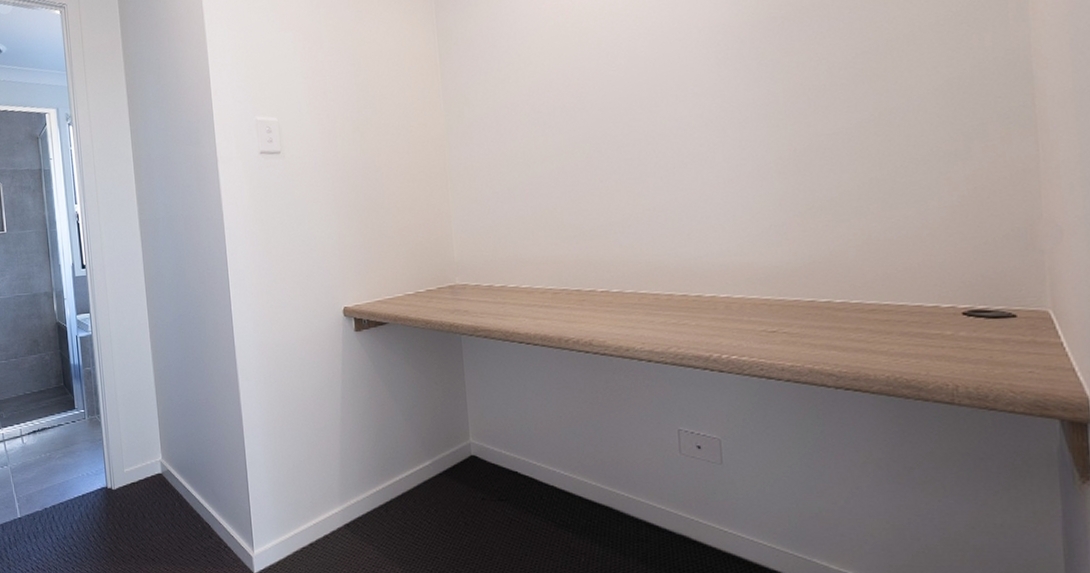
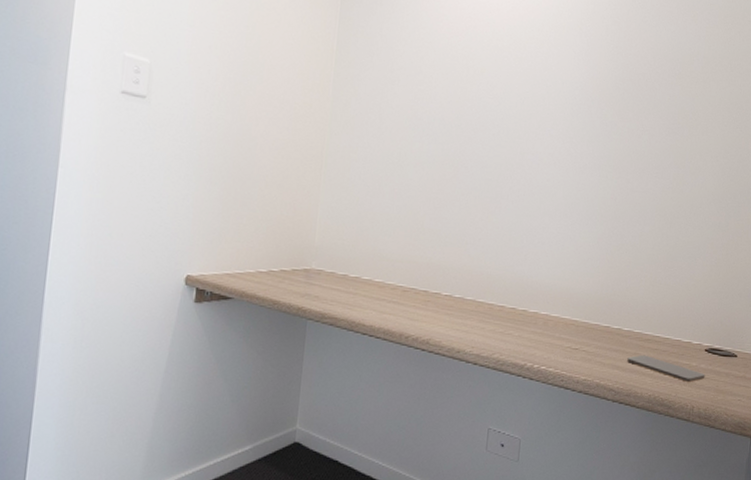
phone: none [847,328,969,356] -> present [627,355,705,382]

